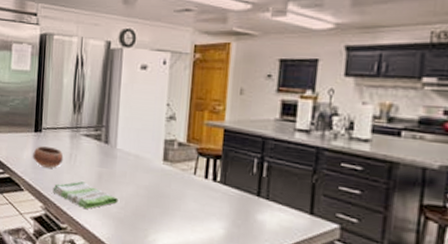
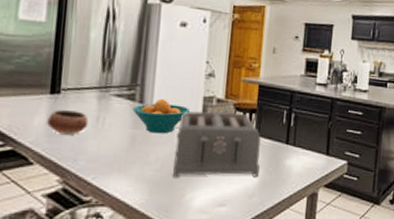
dish towel: present [53,181,118,209] -> none [73,146,154,176]
fruit bowl: none [99,139,152,174] -> present [132,98,191,134]
toaster: none [136,153,228,229] -> present [173,110,262,178]

